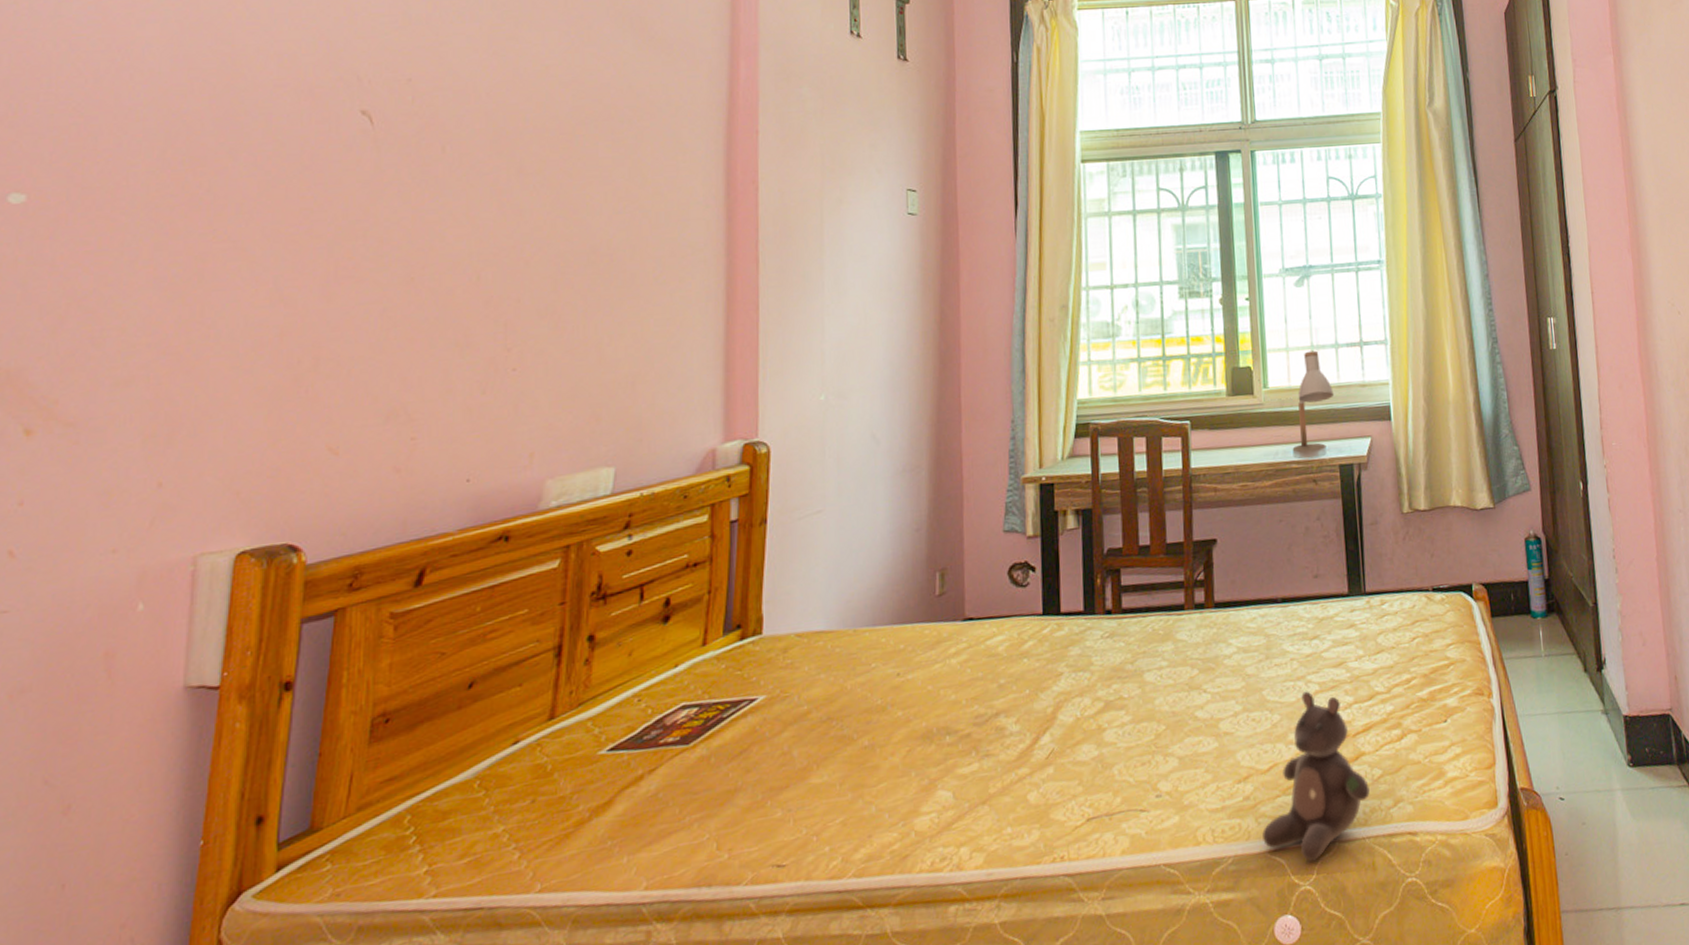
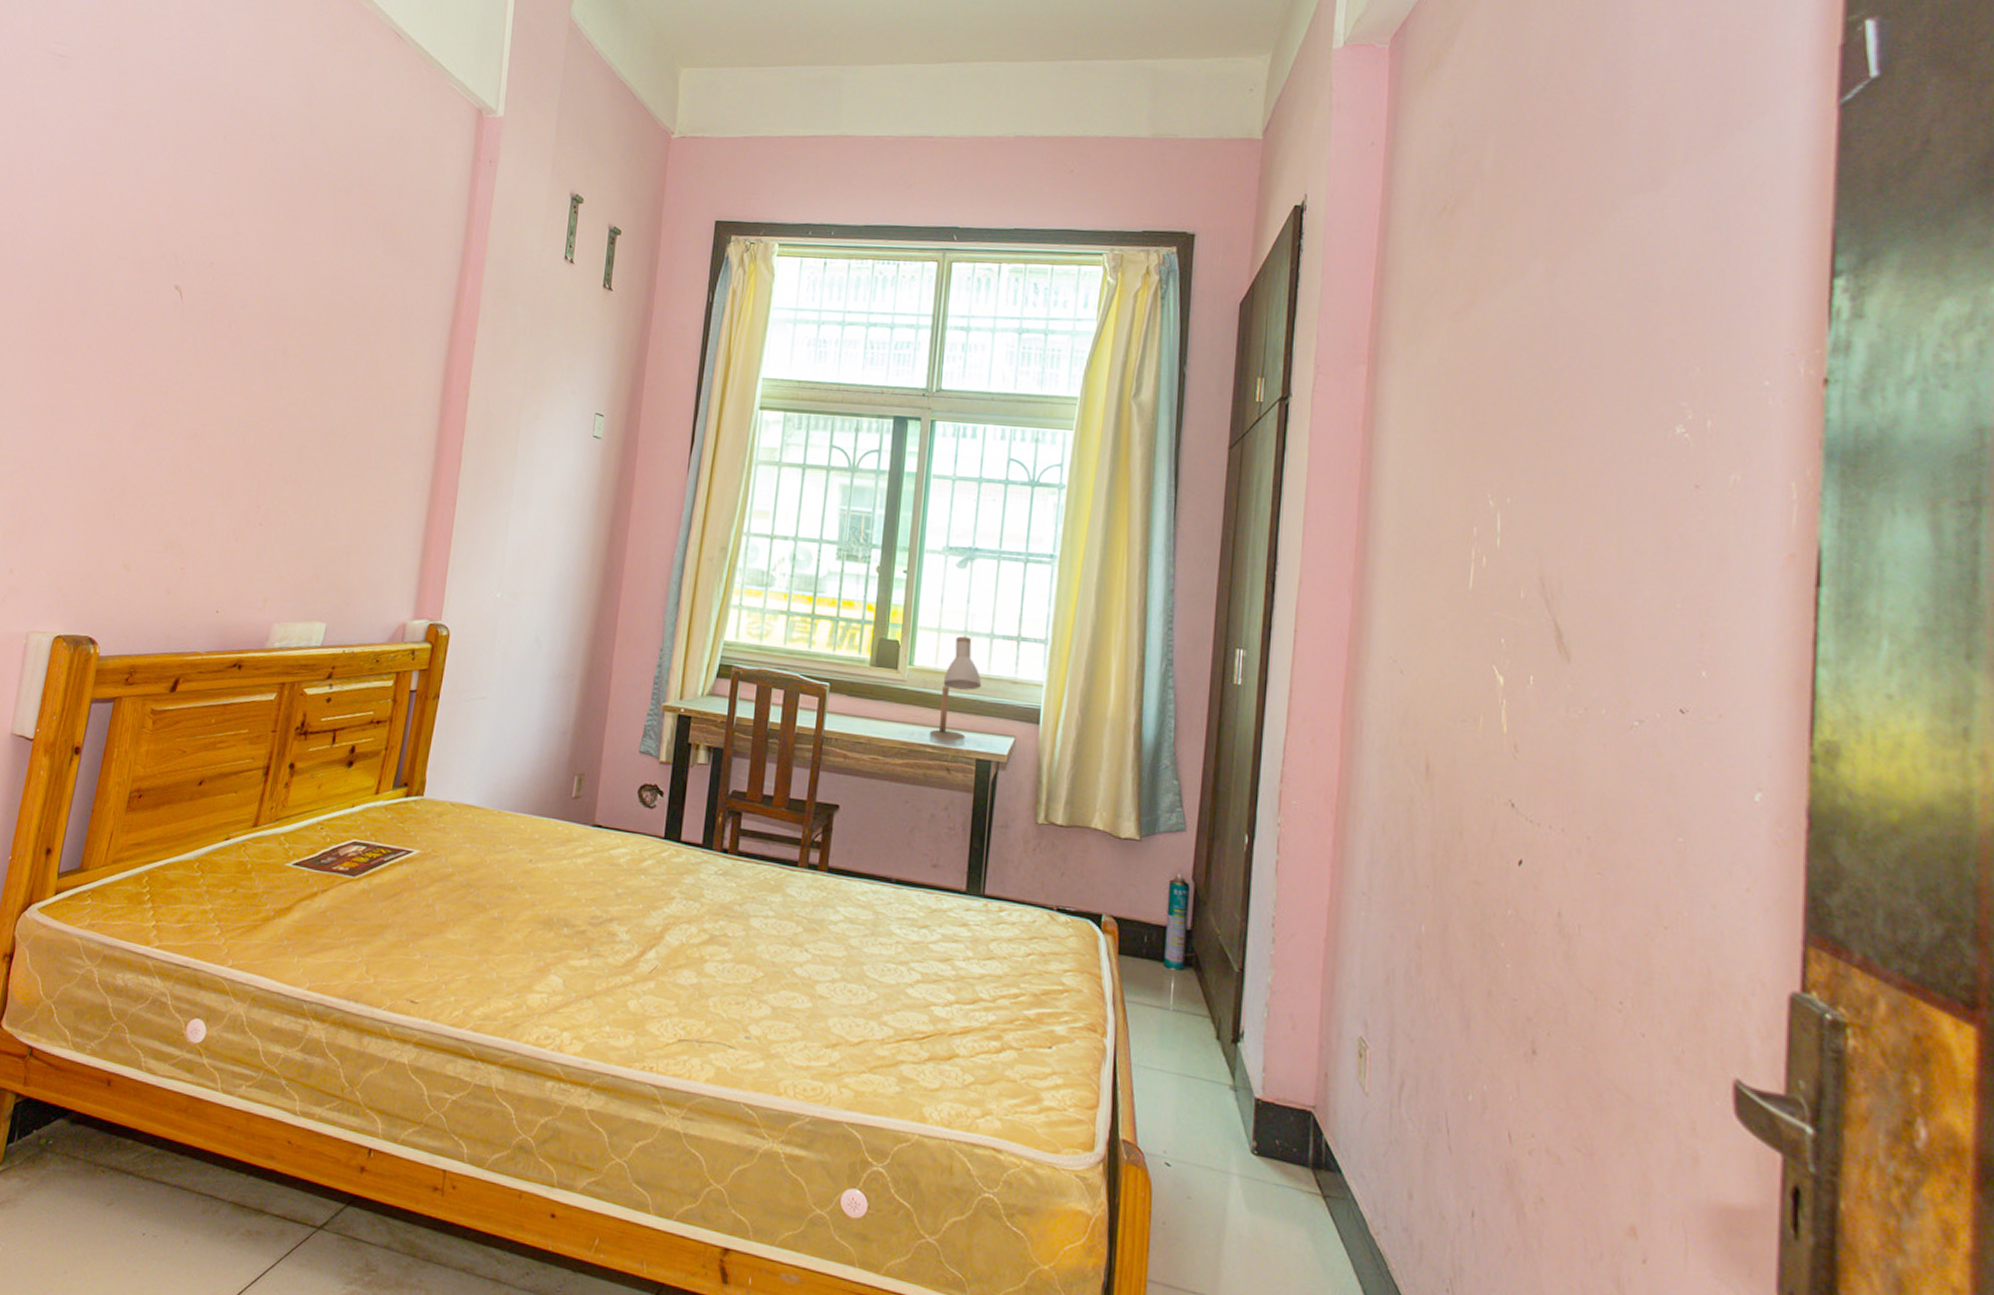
stuffed animal: present [1262,691,1370,861] -> none [842,977,958,1145]

